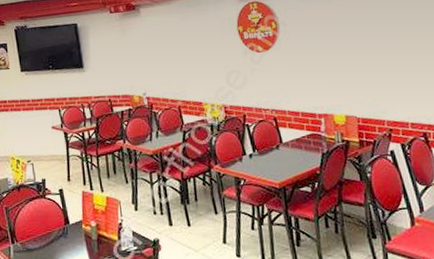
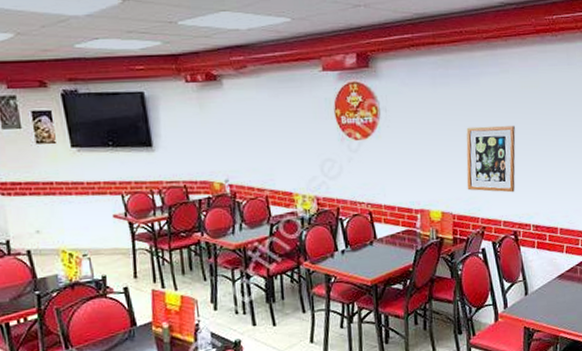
wall art: none [364,30,420,95] -> present [466,126,516,193]

